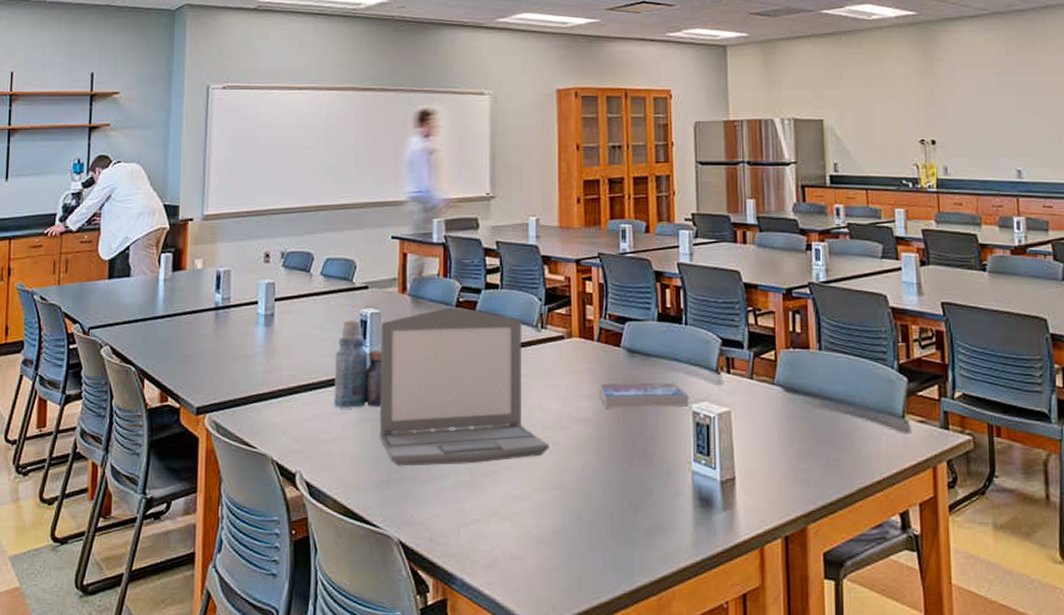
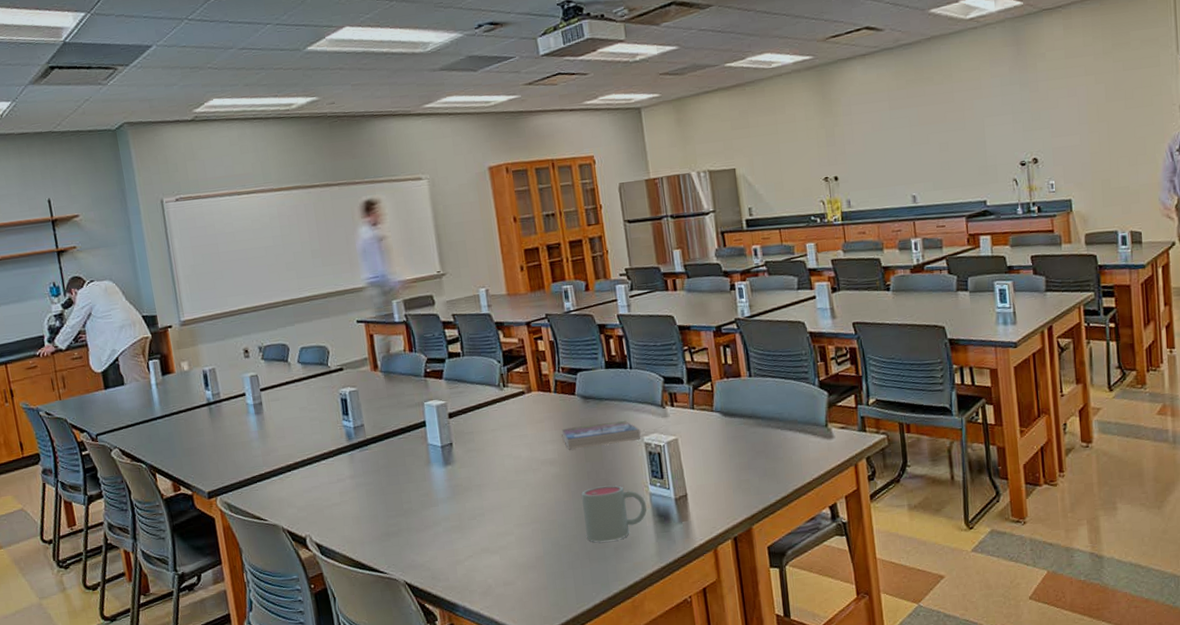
bottle: present [334,319,382,408] -> none [323,398,371,477]
laptop: present [379,307,549,467] -> none [359,377,524,521]
mug: none [614,456,687,523] -> present [581,485,647,542]

